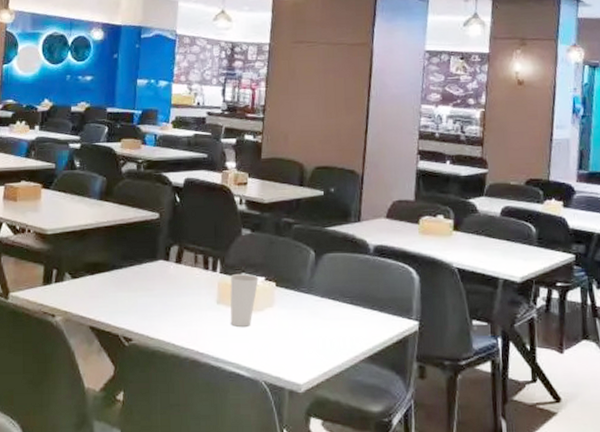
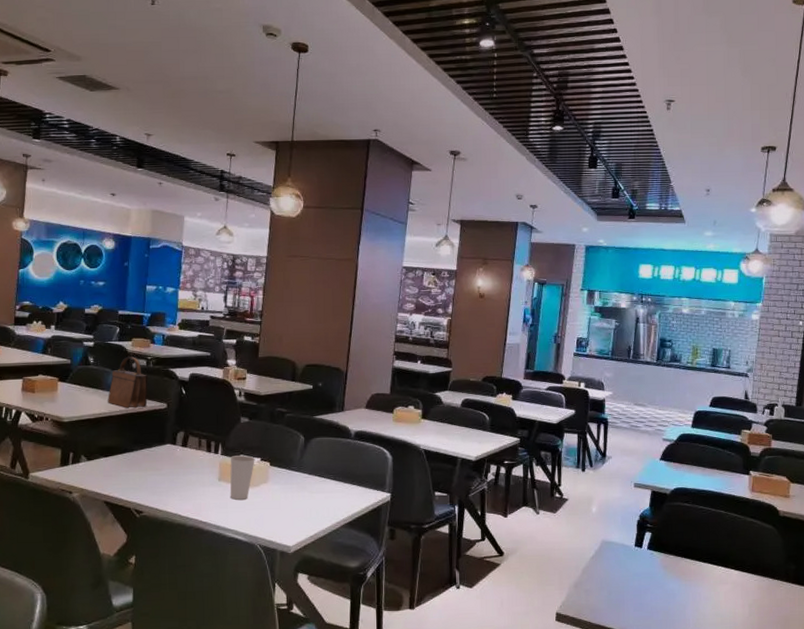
handbag: none [94,159,139,219] -> present [108,356,148,408]

